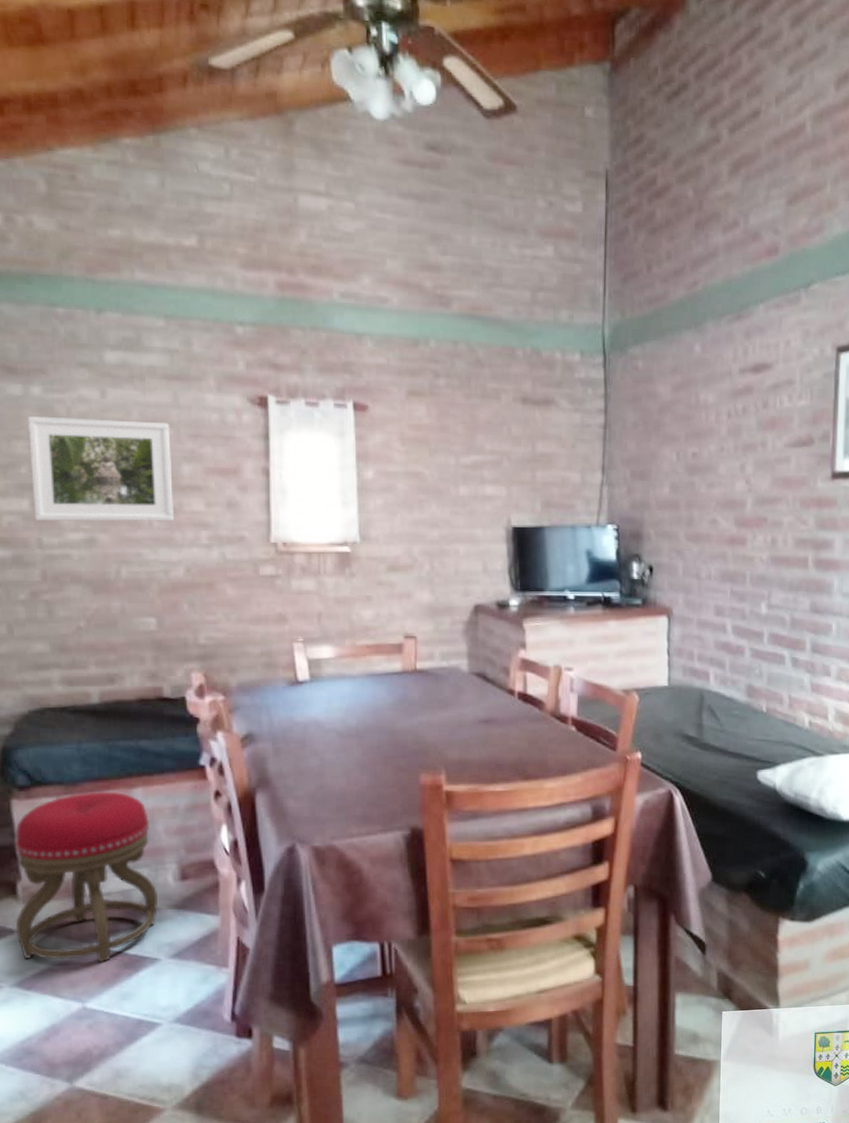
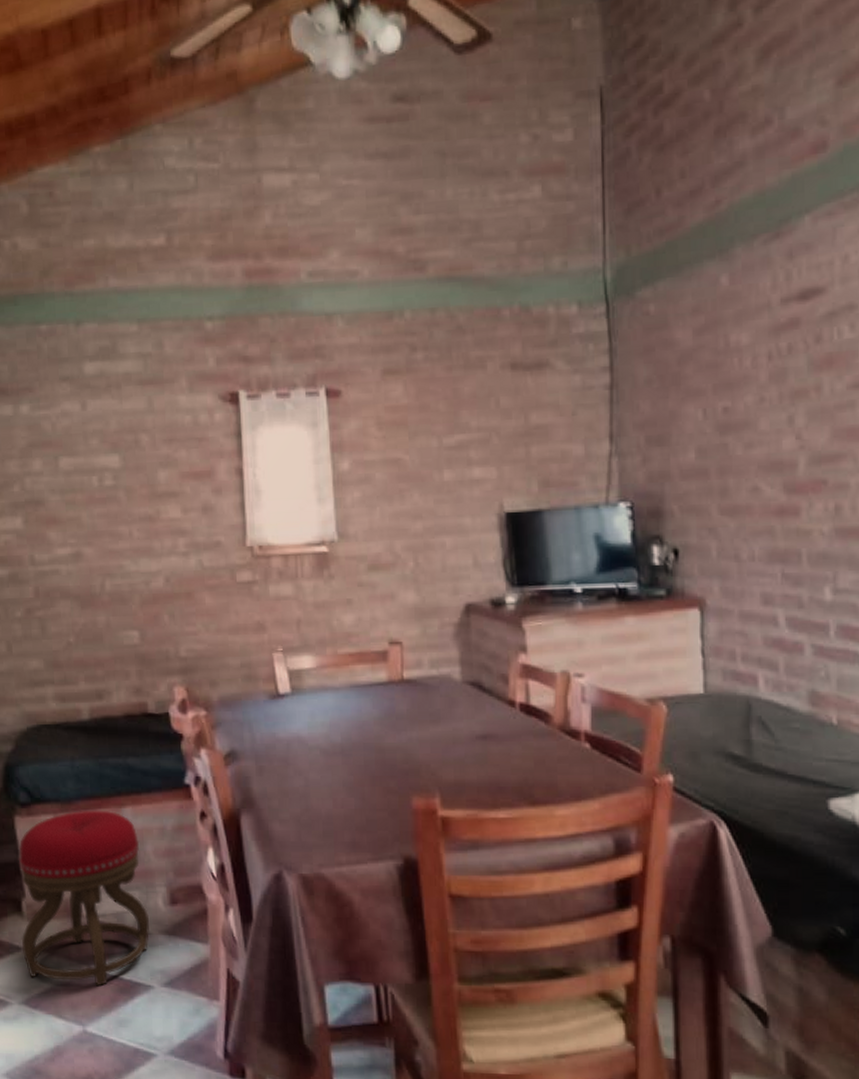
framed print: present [28,416,174,522] -> none [19,429,152,538]

